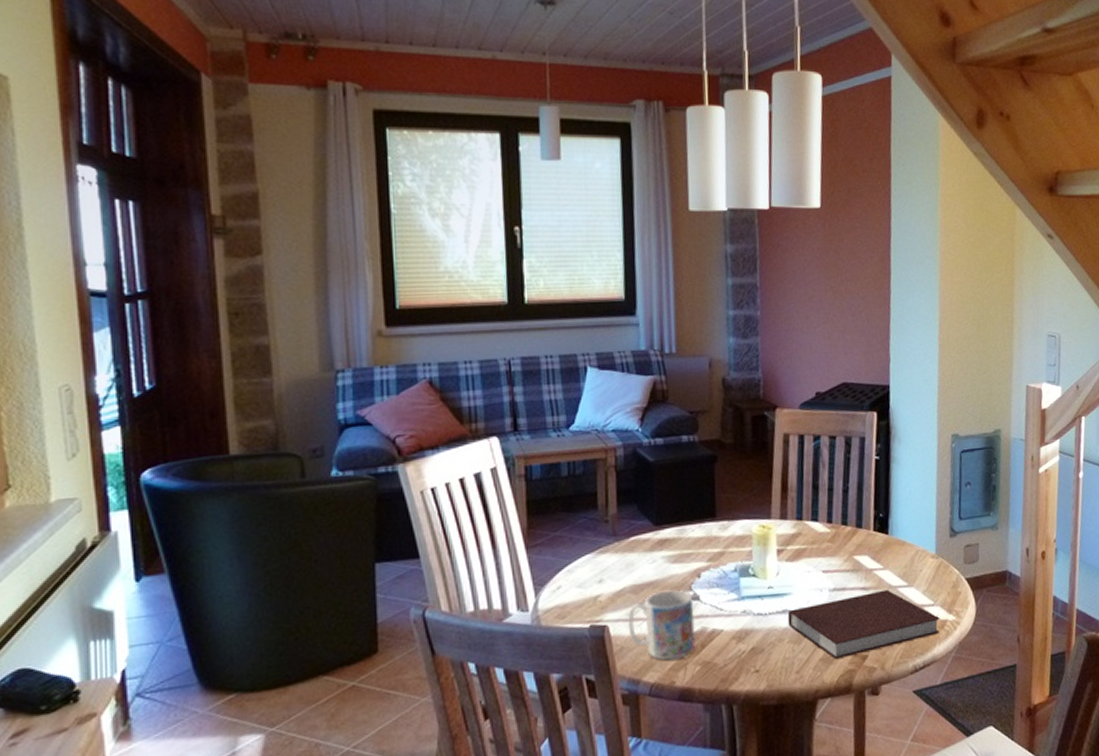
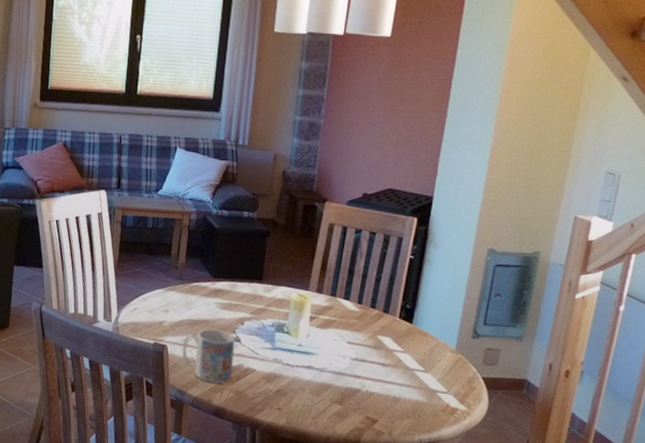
notebook: present [787,589,940,660] -> none [311,367,451,419]

